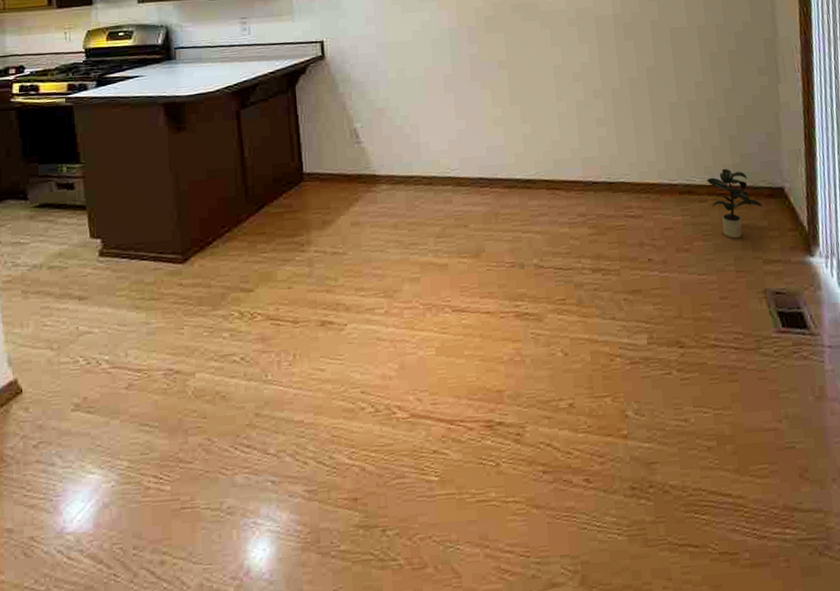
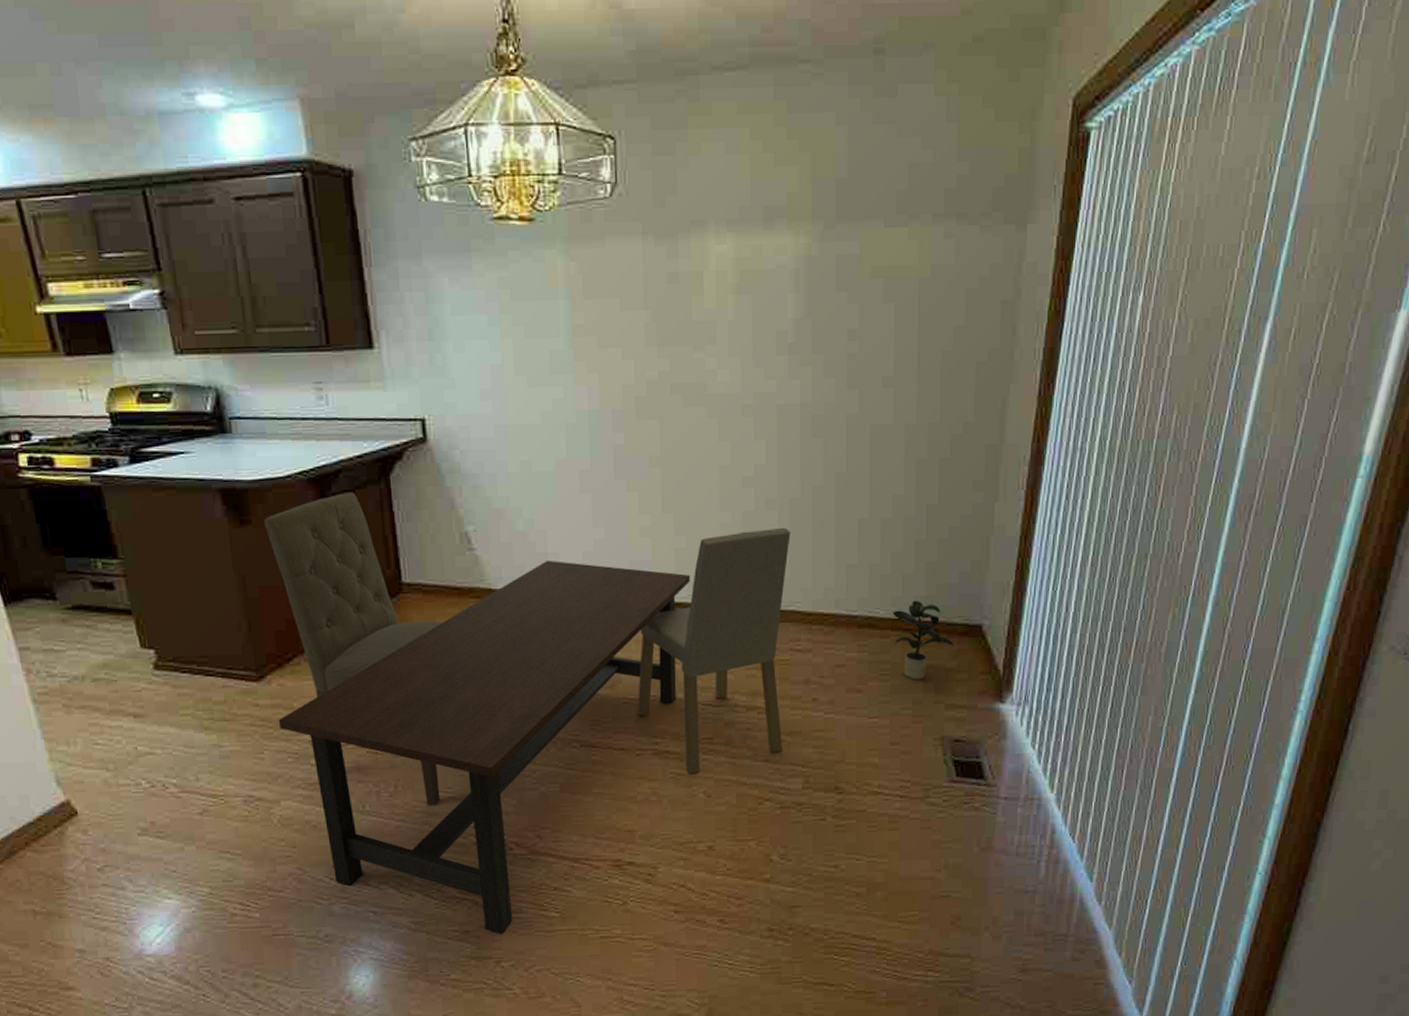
dining chair: none [196,101,336,373] -> present [263,492,443,805]
dining table: none [197,148,538,501] -> present [278,560,691,934]
dining chair: none [498,113,627,335] -> present [637,528,791,775]

